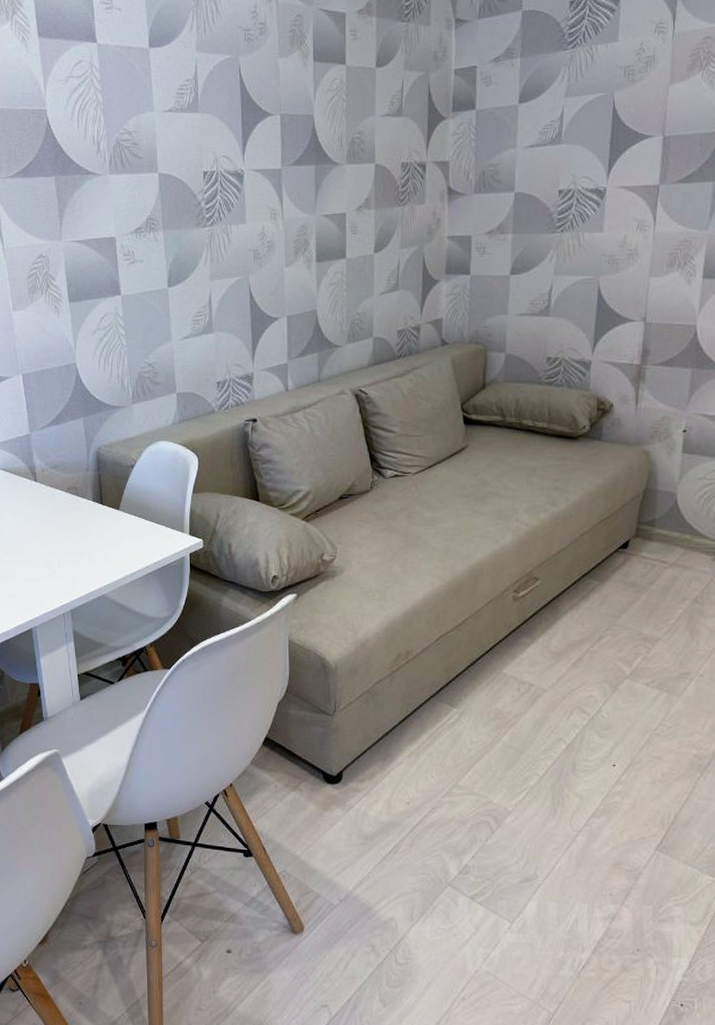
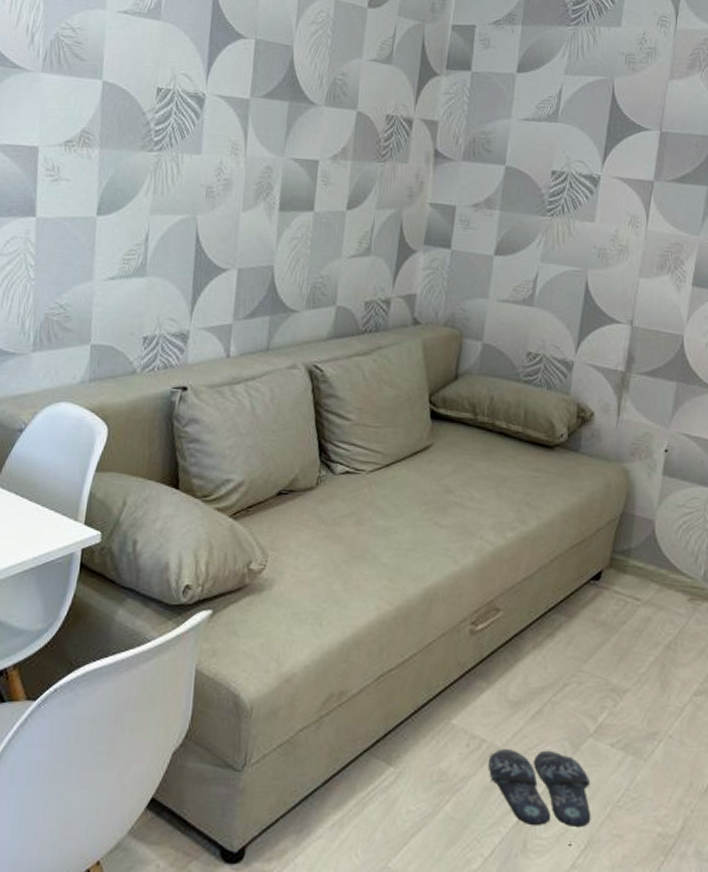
slippers: none [537,690,632,751] -> present [488,748,591,827]

